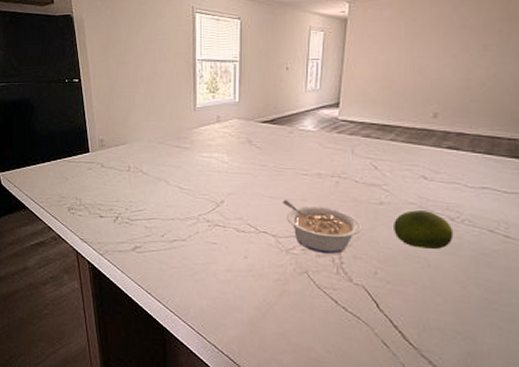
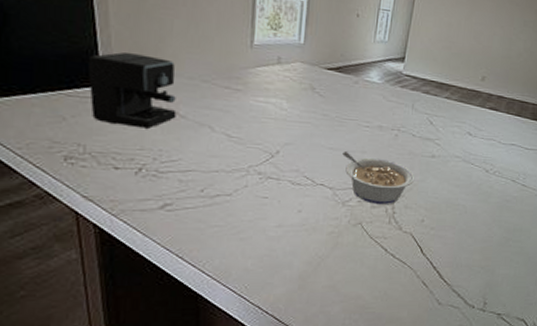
coffee maker: none [80,126,141,184] -> present [87,52,177,129]
fruit: present [394,210,454,250] -> none [441,163,487,198]

